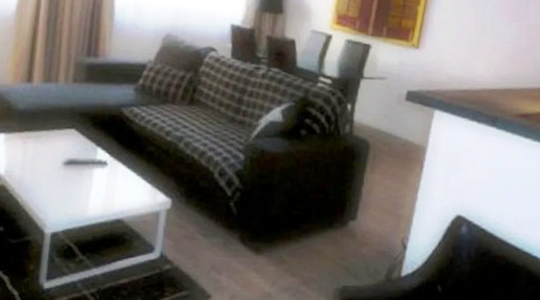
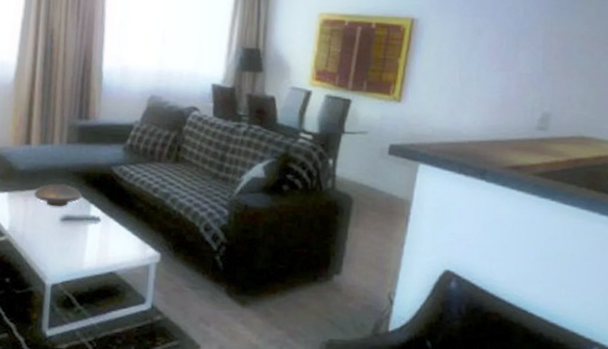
decorative bowl: none [34,125,88,150] -> present [34,184,82,207]

